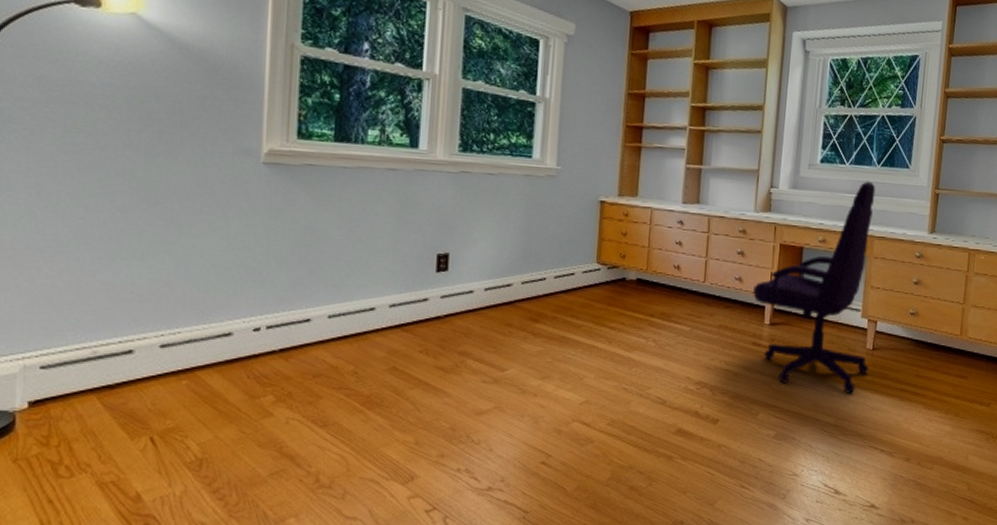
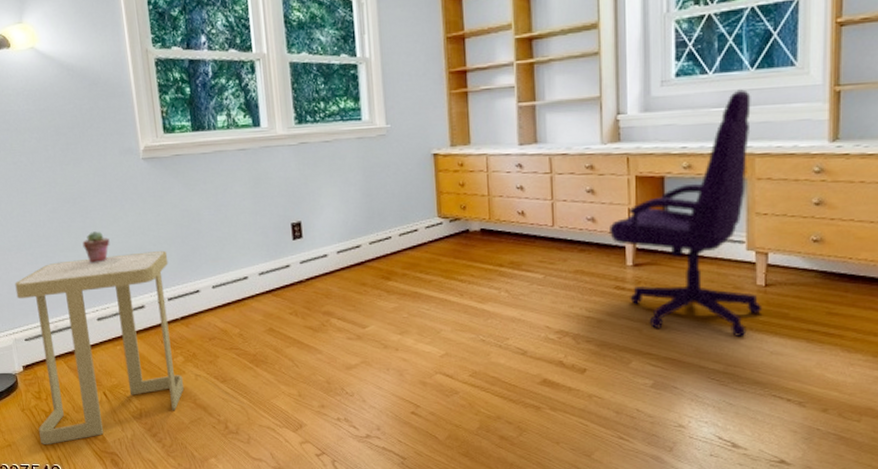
side table: none [36,269,276,506] -> present [15,250,185,444]
potted succulent: none [157,239,198,278] -> present [82,231,110,263]

